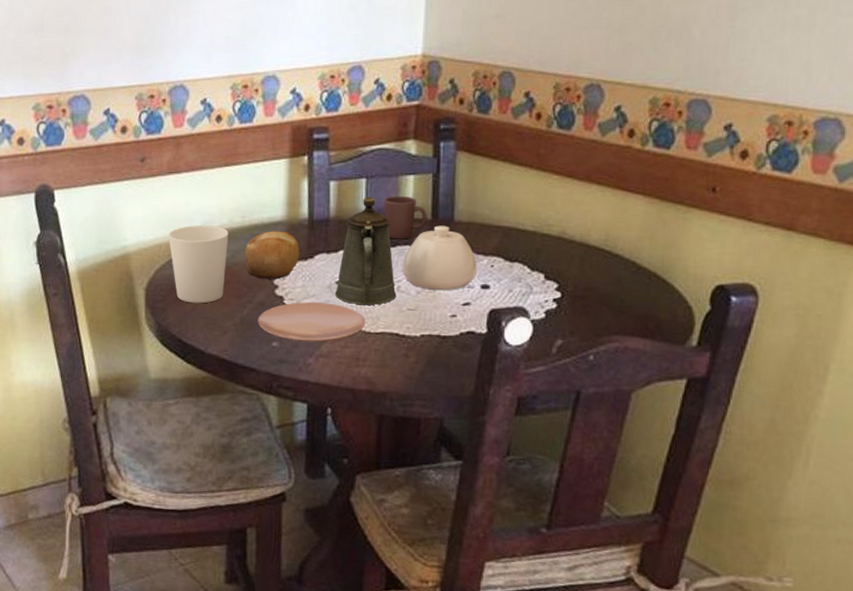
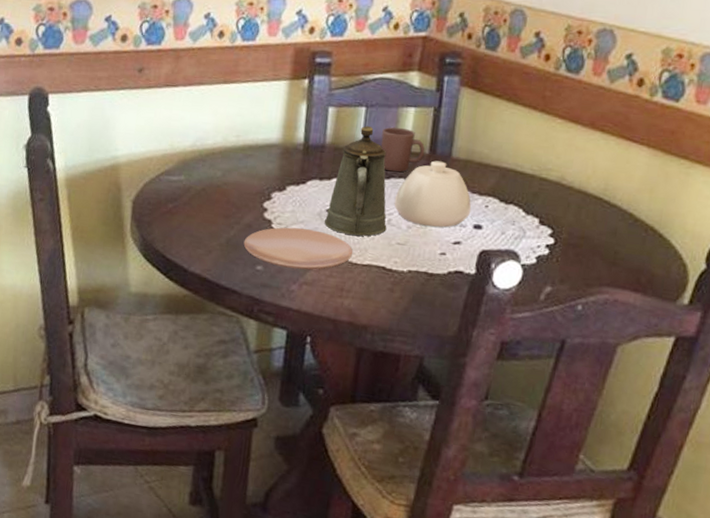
dixie cup: present [168,225,229,304] -> none [160,141,222,221]
bread roll: present [244,231,300,279] -> none [236,152,293,202]

